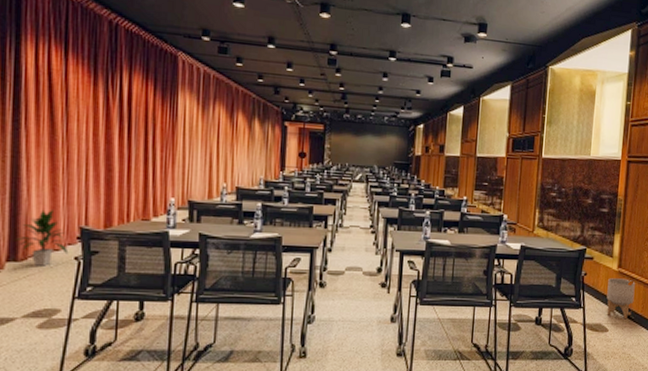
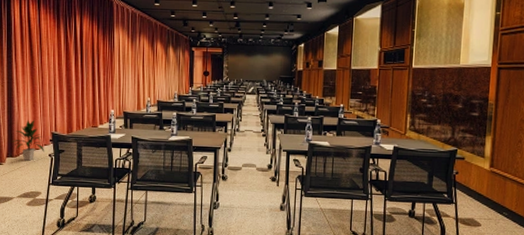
planter: present [606,278,635,320] -> none [479,177,508,216]

